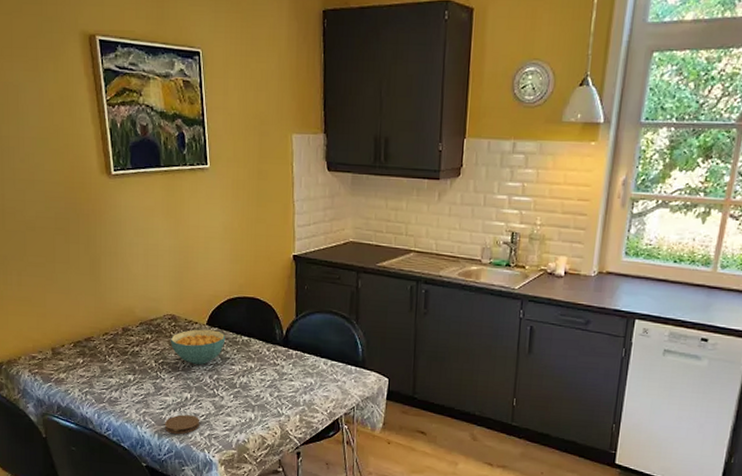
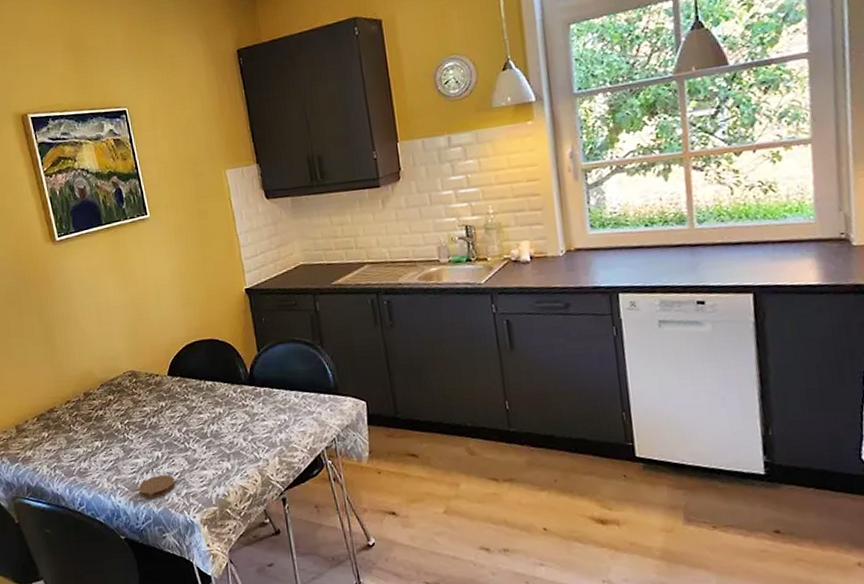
cereal bowl: present [170,329,226,365] -> none [133,379,190,420]

